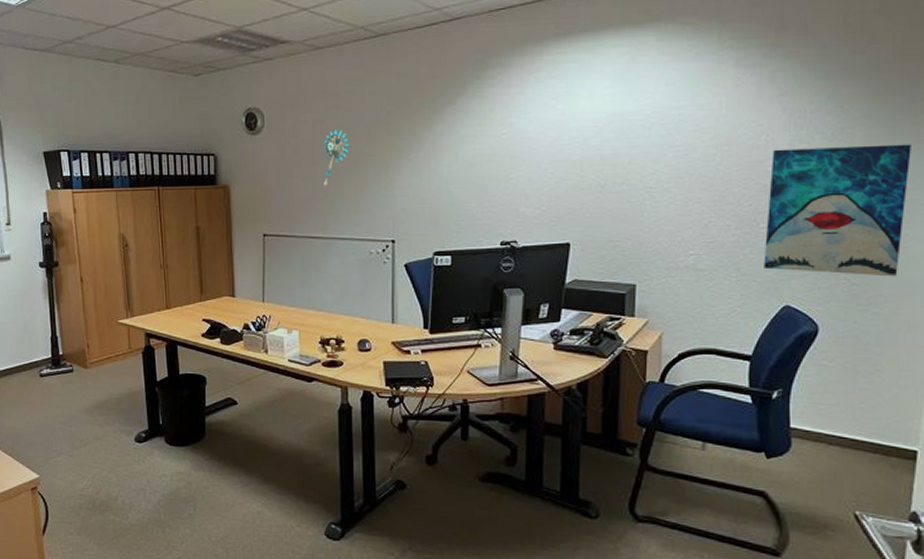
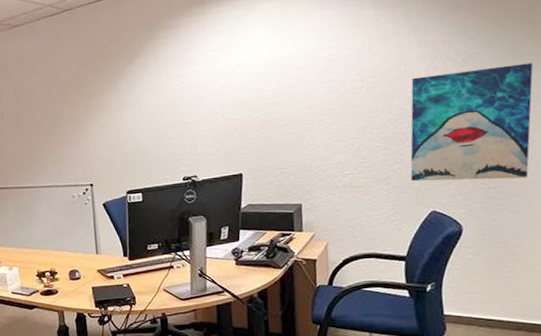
wall clock: present [323,129,350,188] -> none [25,94,48,145]

